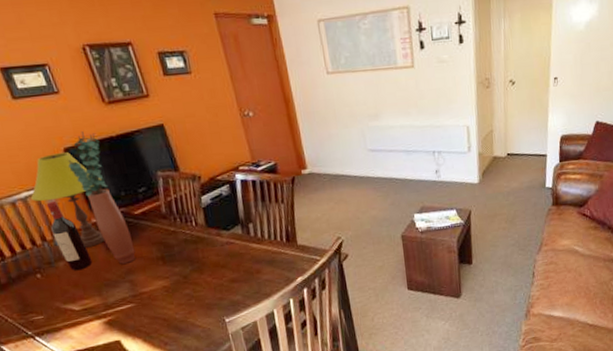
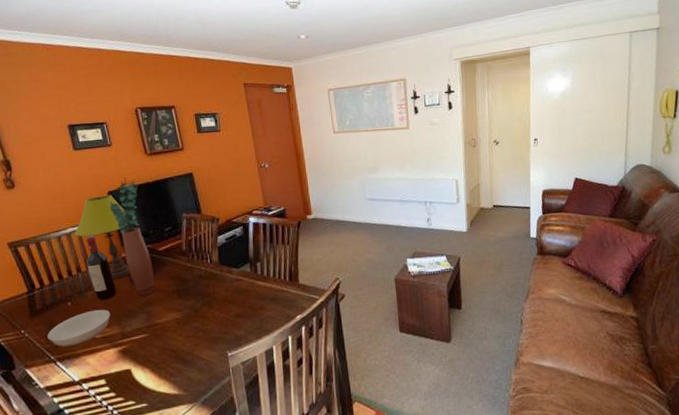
bowl: none [19,280,89,322] -> present [47,309,111,347]

